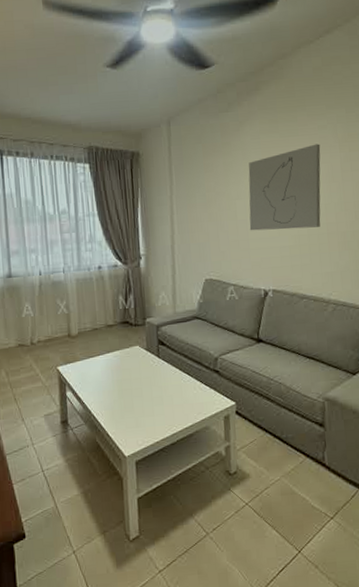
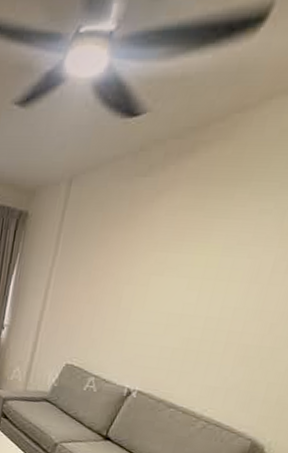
wall art: present [248,144,321,231] -> none [131,232,255,334]

